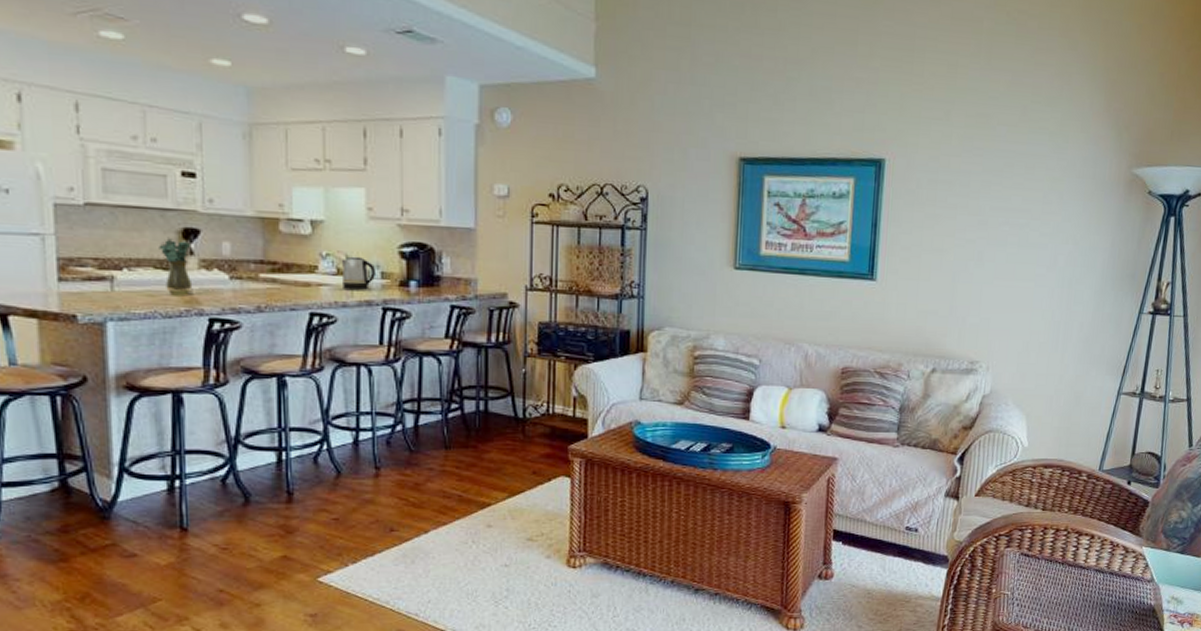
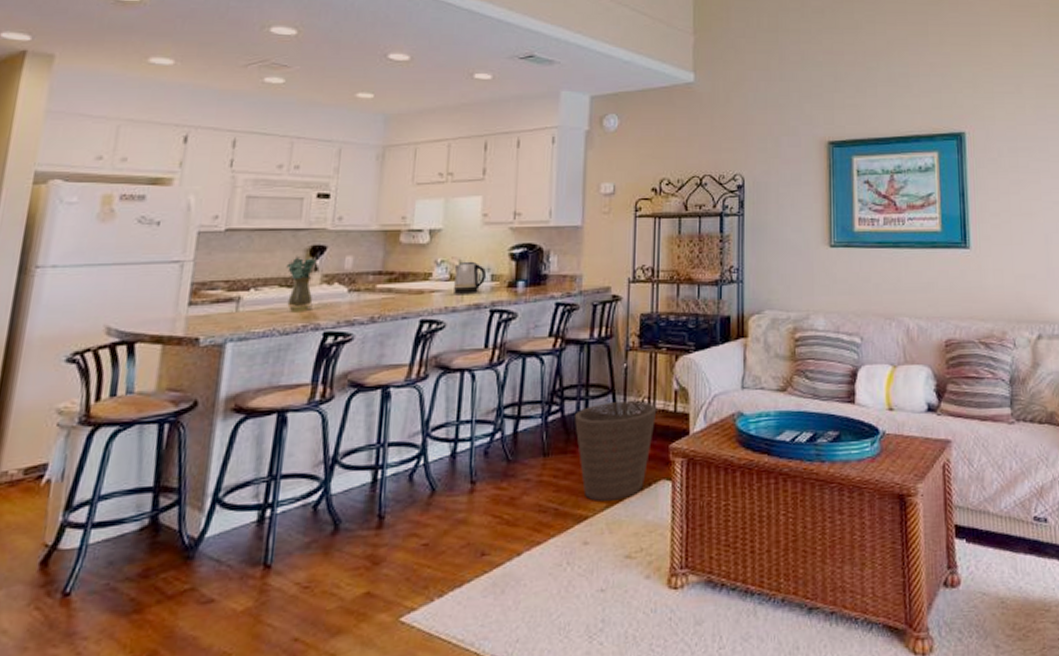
basket: none [475,404,556,491] -> present [575,401,657,501]

